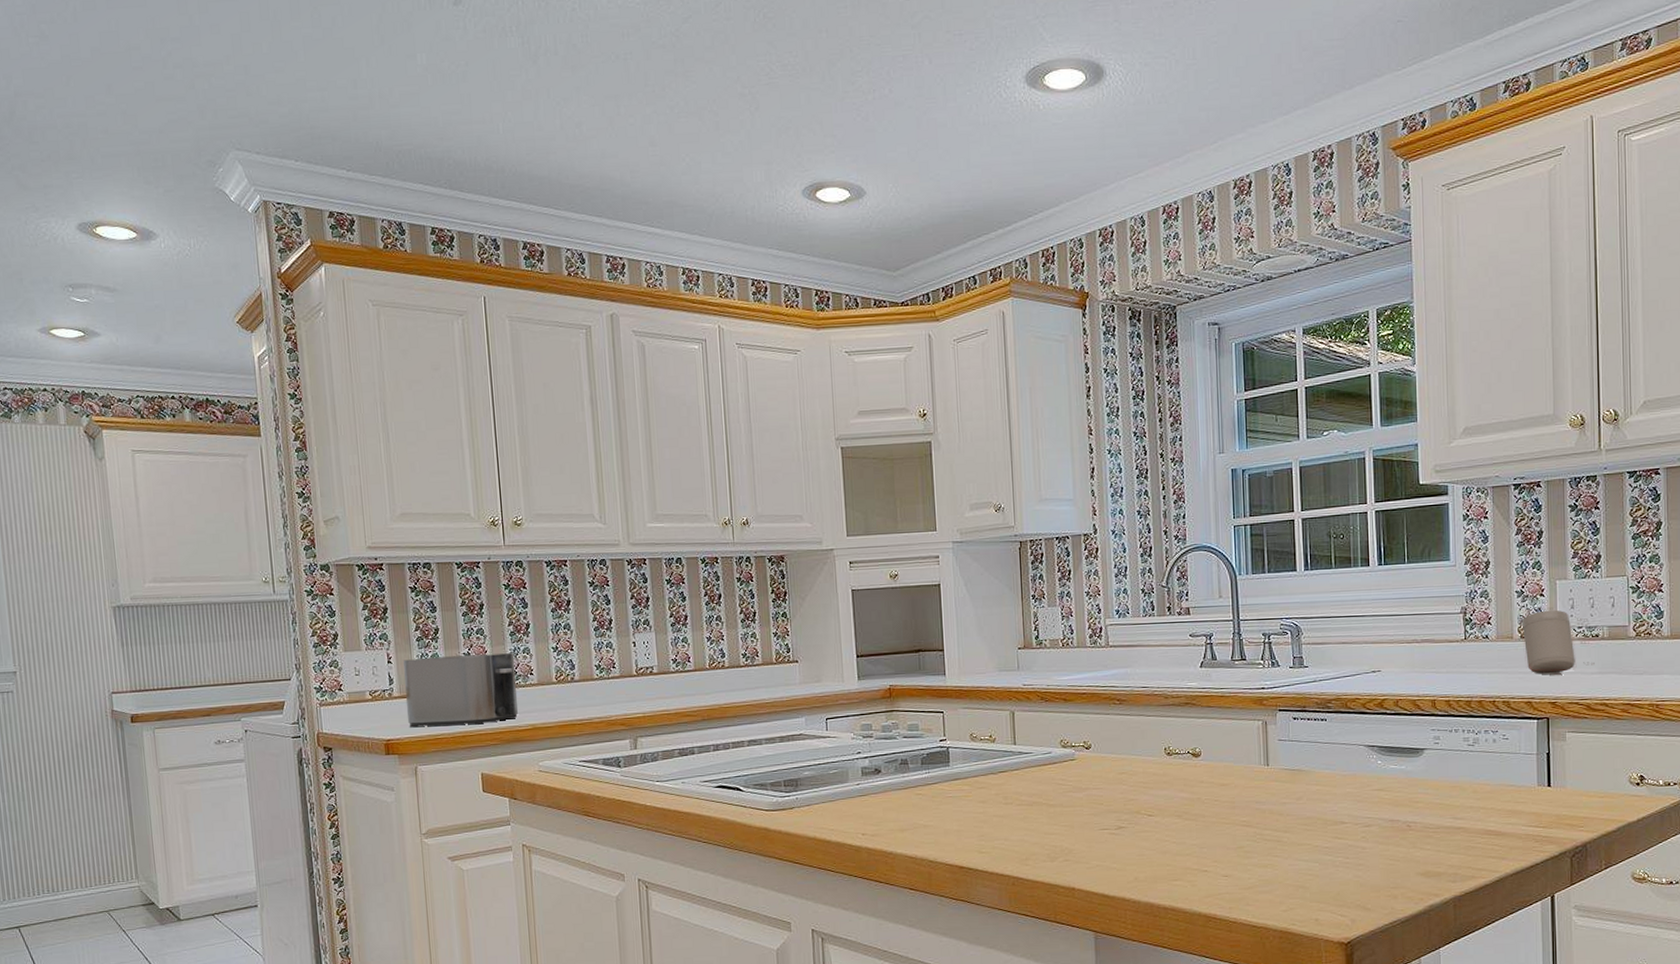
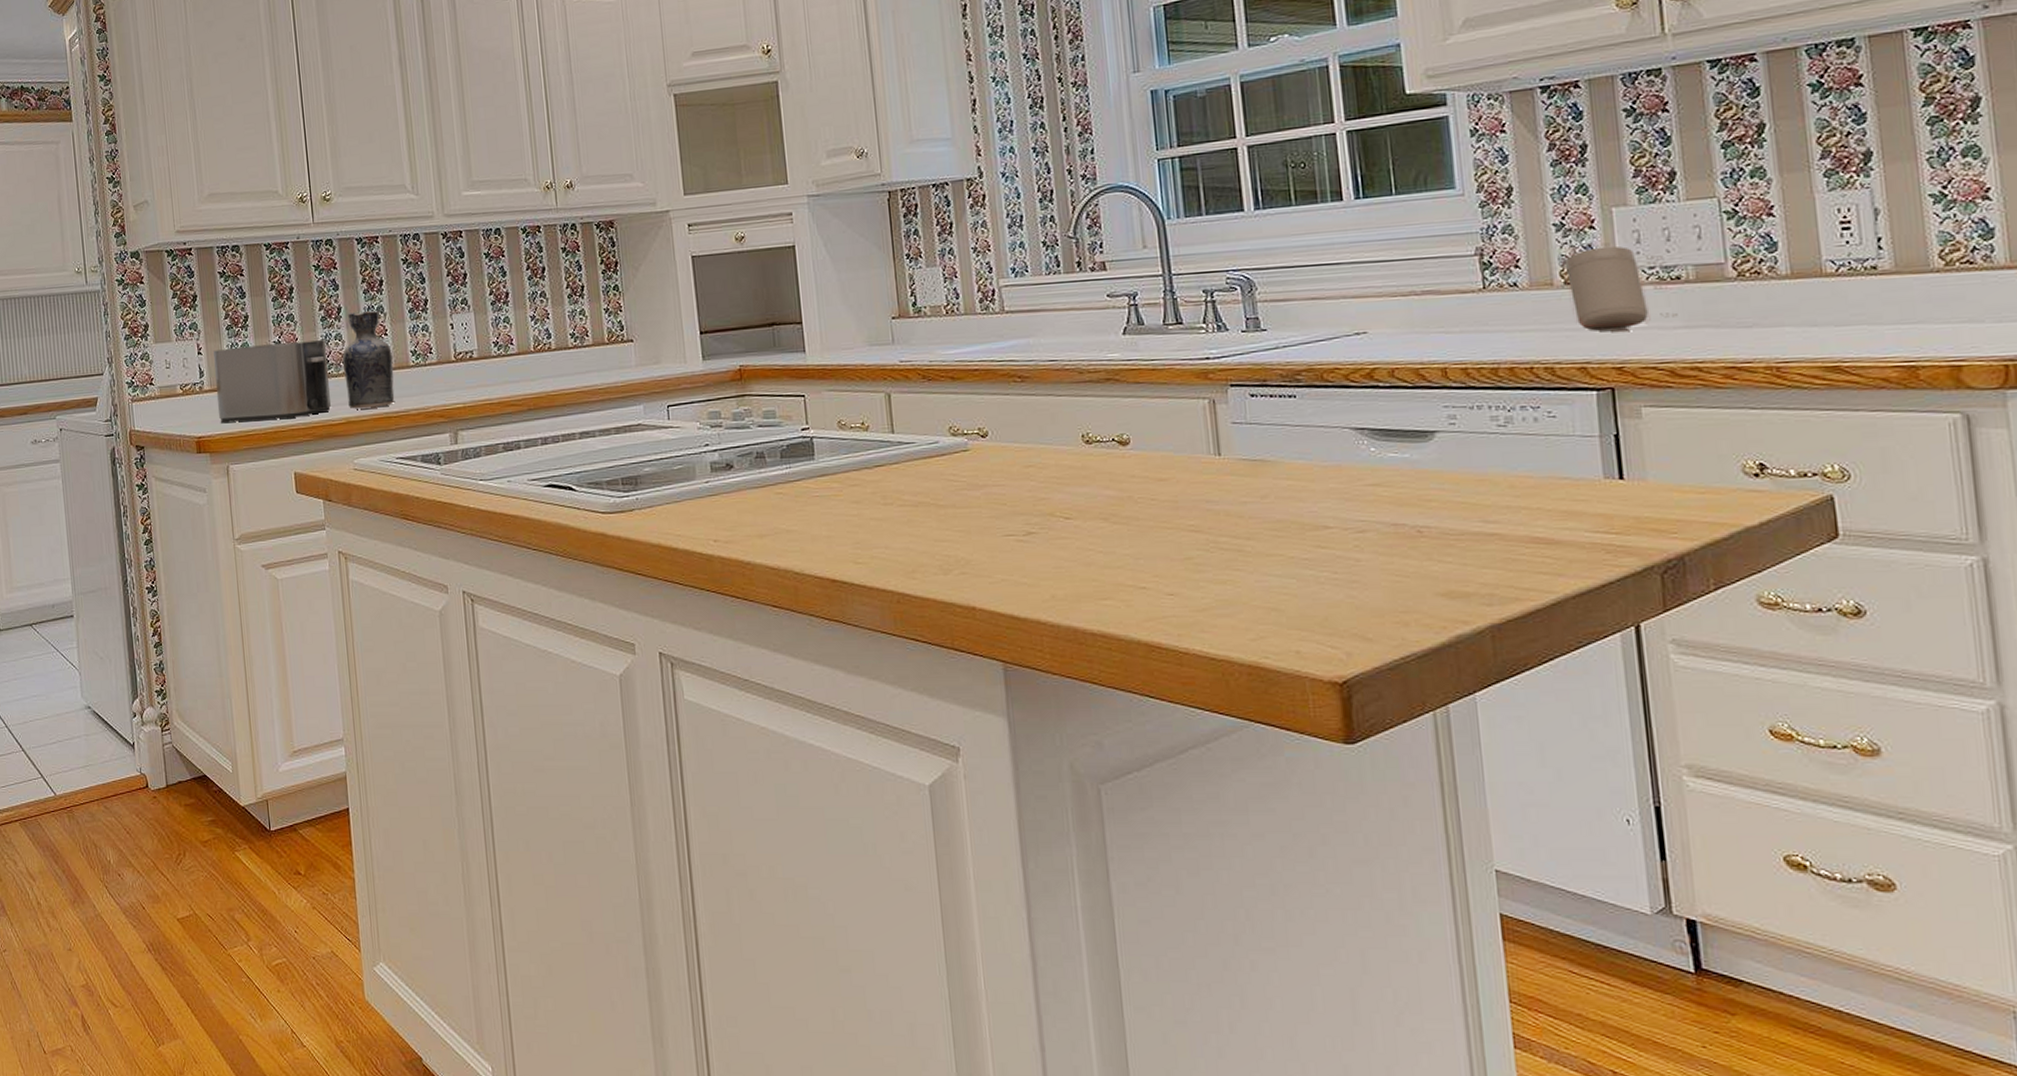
ceramic jug: none [529,627,579,717] -> present [342,310,395,409]

